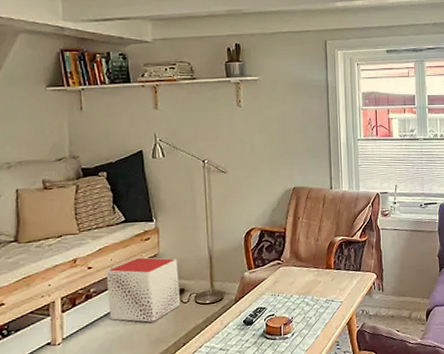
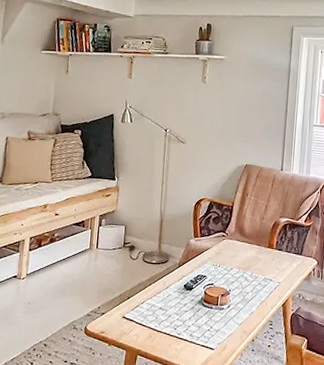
storage basket: present [106,257,181,322] -> none [68,211,132,272]

